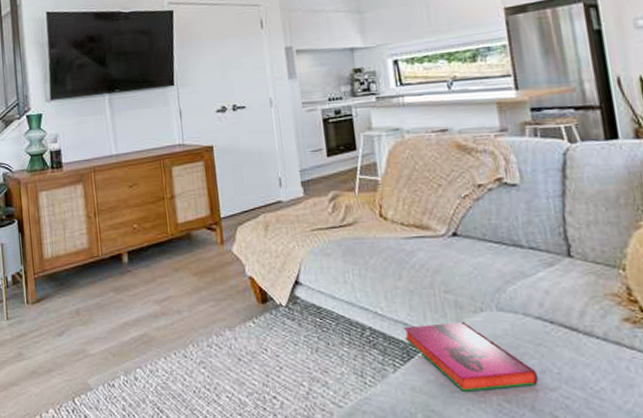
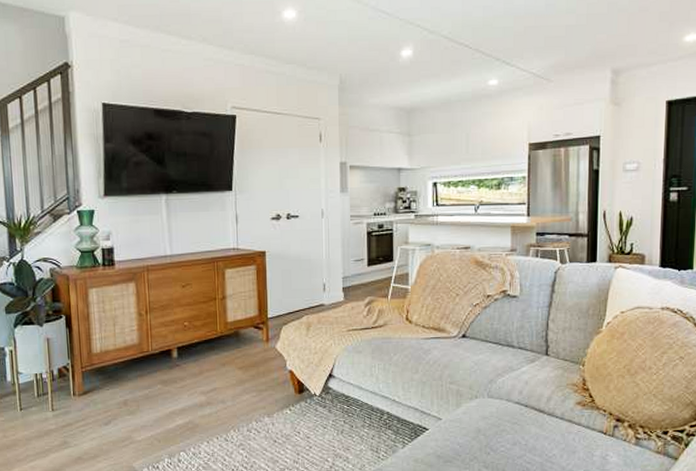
hardback book: present [404,321,539,391] -> none [415,406,511,461]

